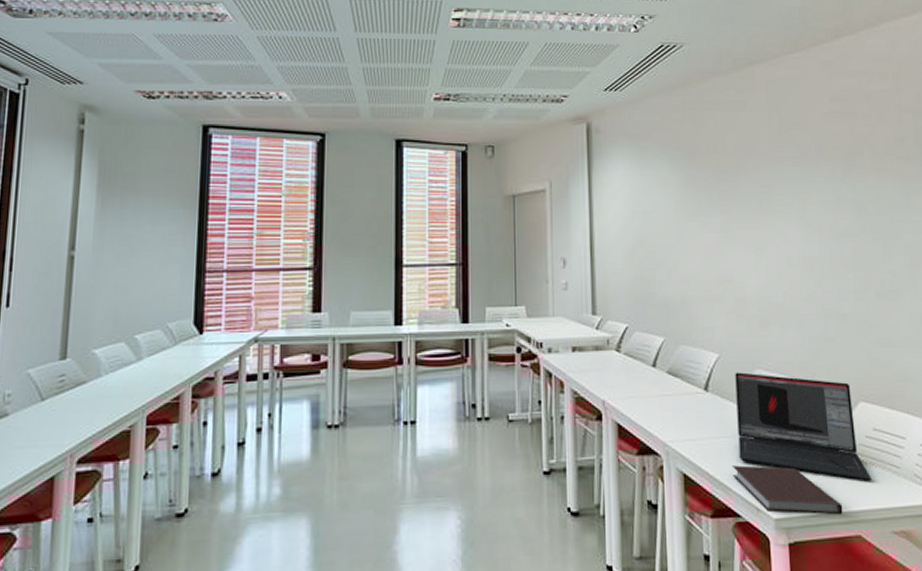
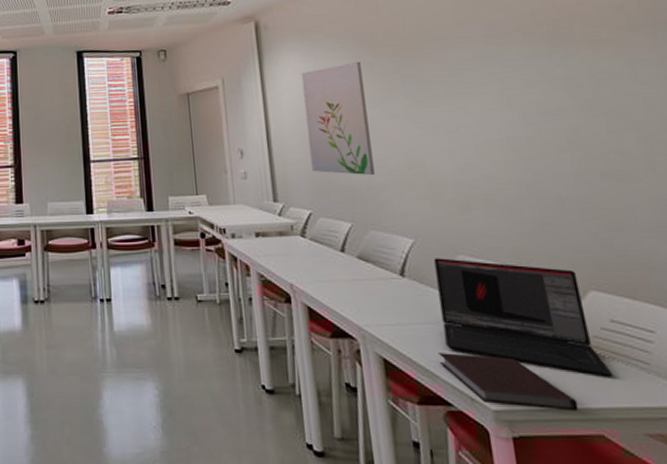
wall art: none [627,173,689,290] -> present [301,61,375,176]

